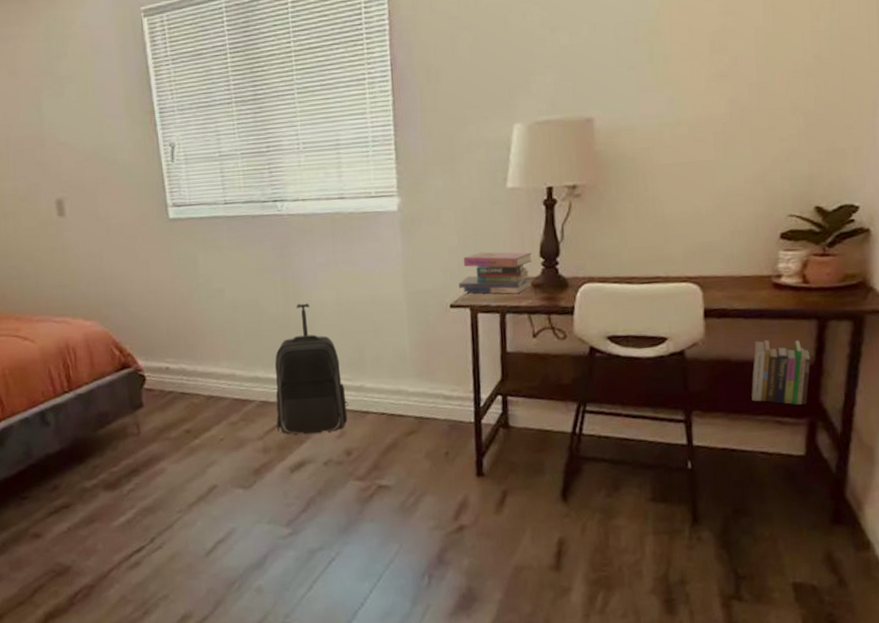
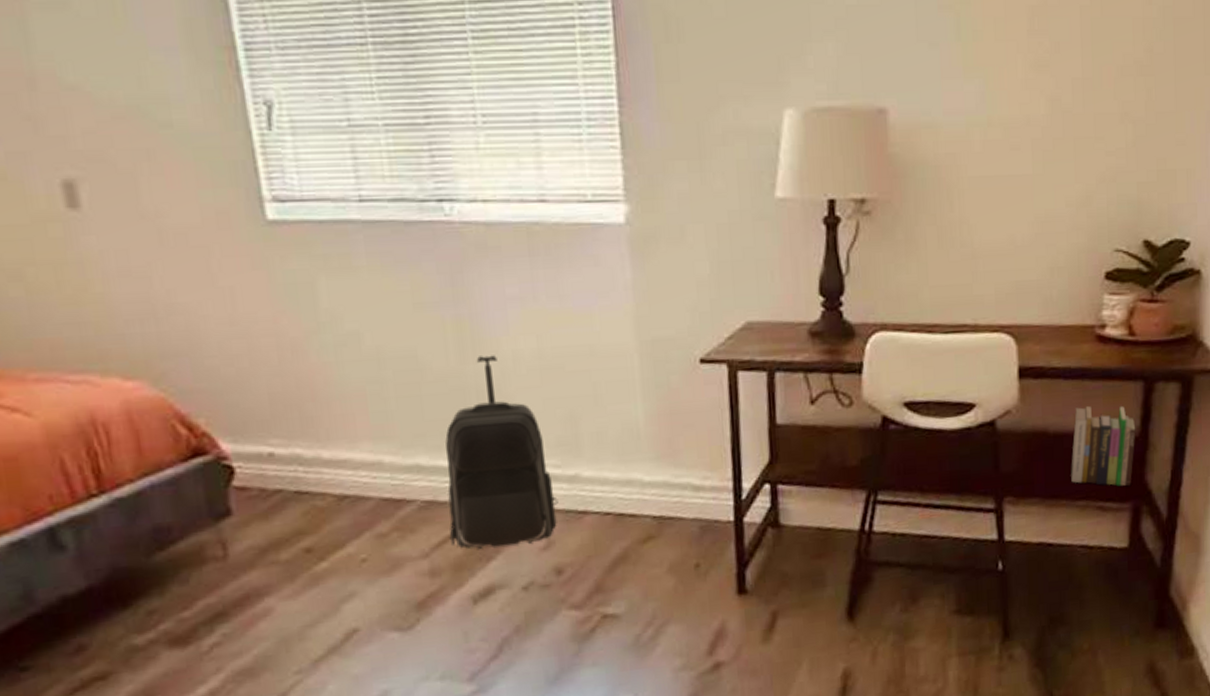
books: present [459,252,532,294] -> none [712,286,809,345]

